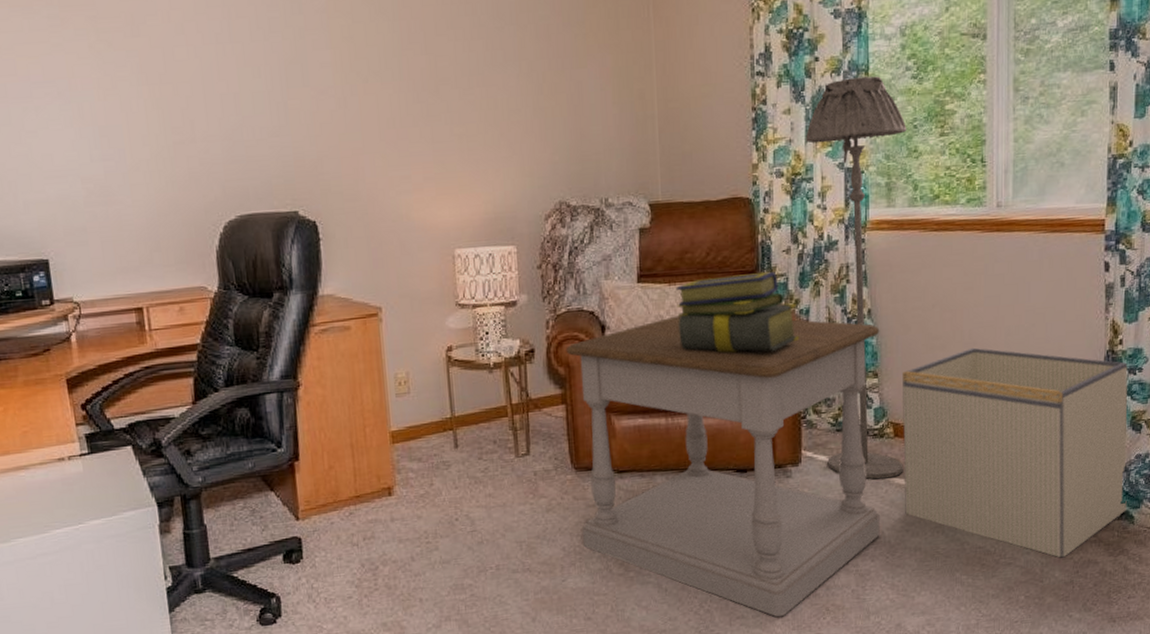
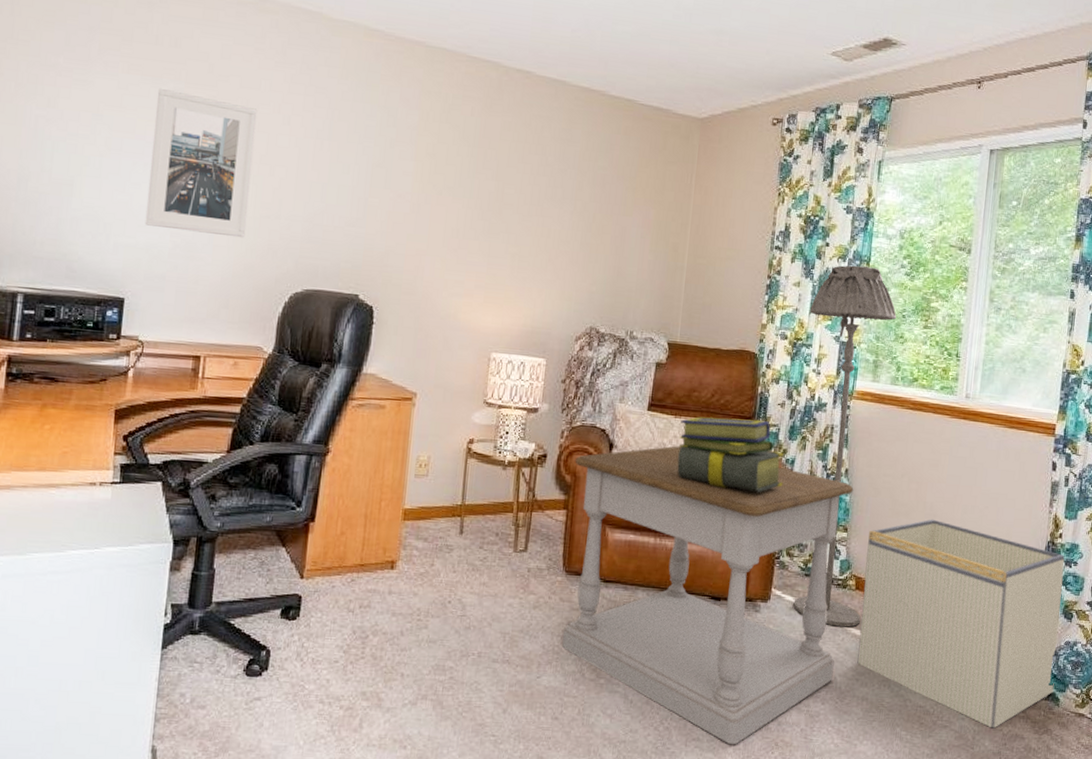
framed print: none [31,17,162,176] -> present [145,87,258,238]

